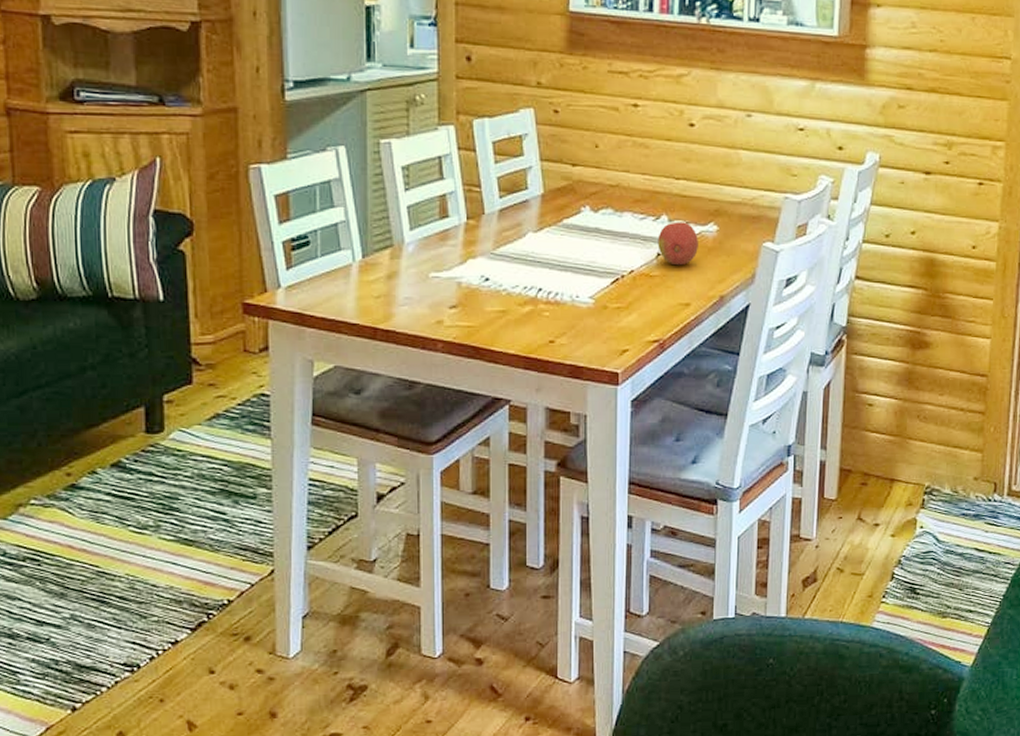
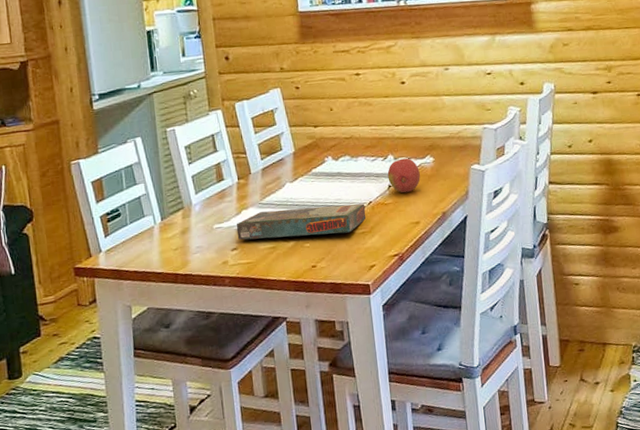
board game: none [458,264,625,305] -> present [236,204,367,241]

